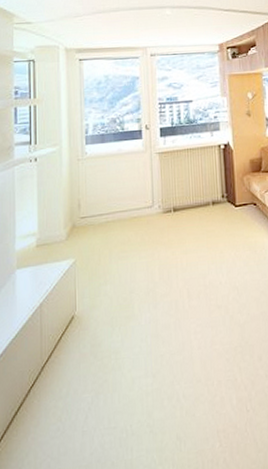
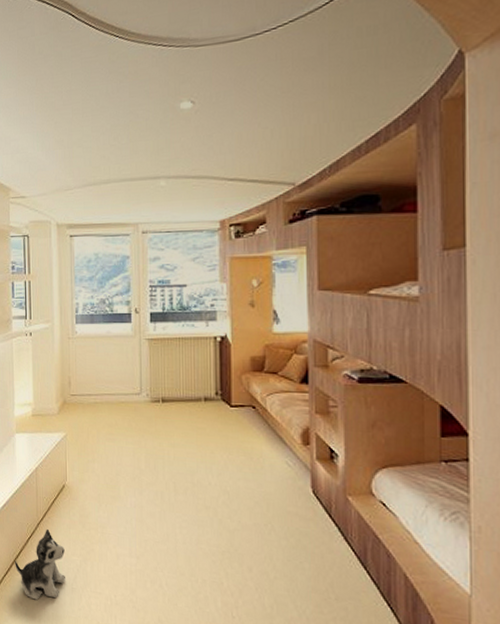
plush toy: none [13,370,76,460] -> present [15,528,66,601]

